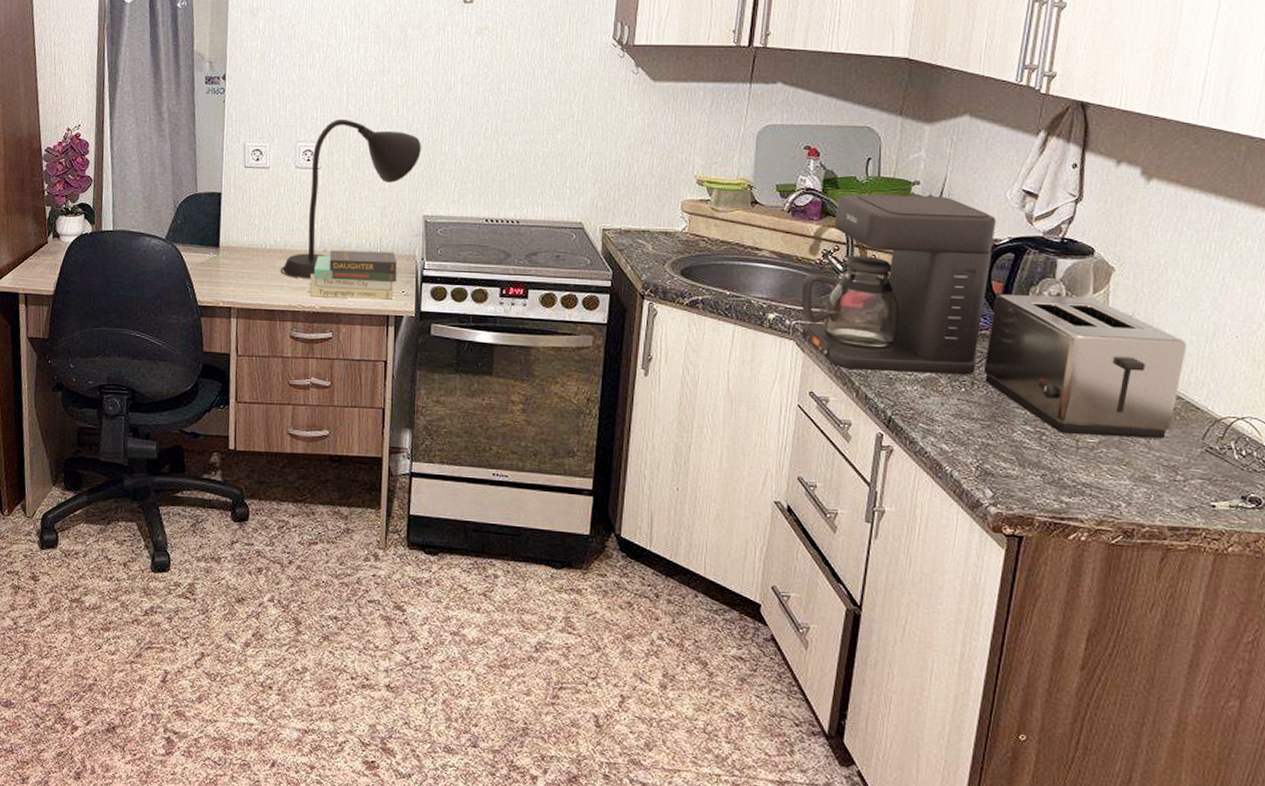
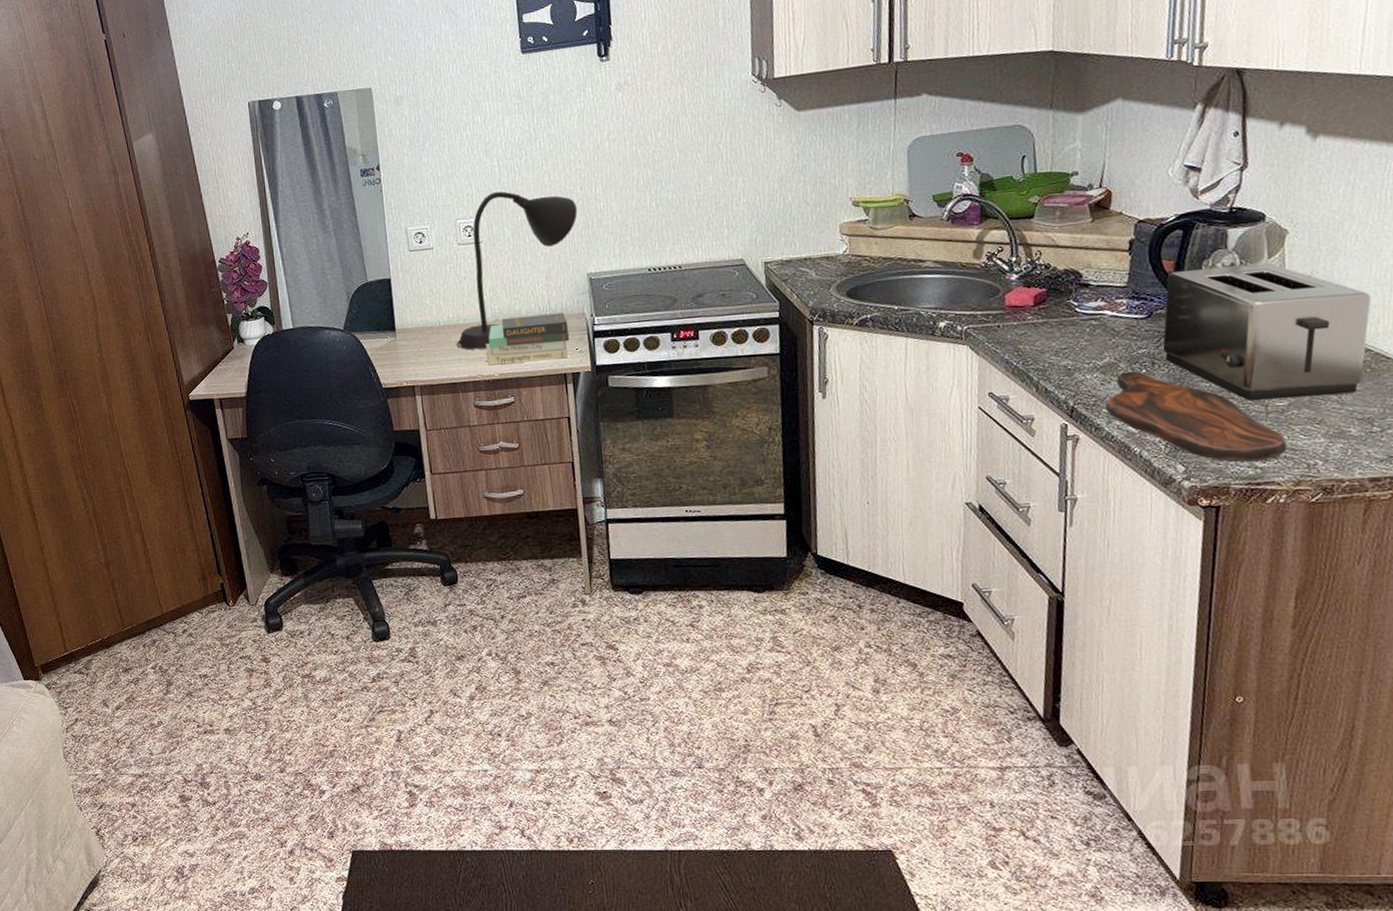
coffee maker: present [801,194,996,375] -> none [969,183,1161,366]
cutting board: none [921,388,1093,496] -> present [1105,371,1287,462]

